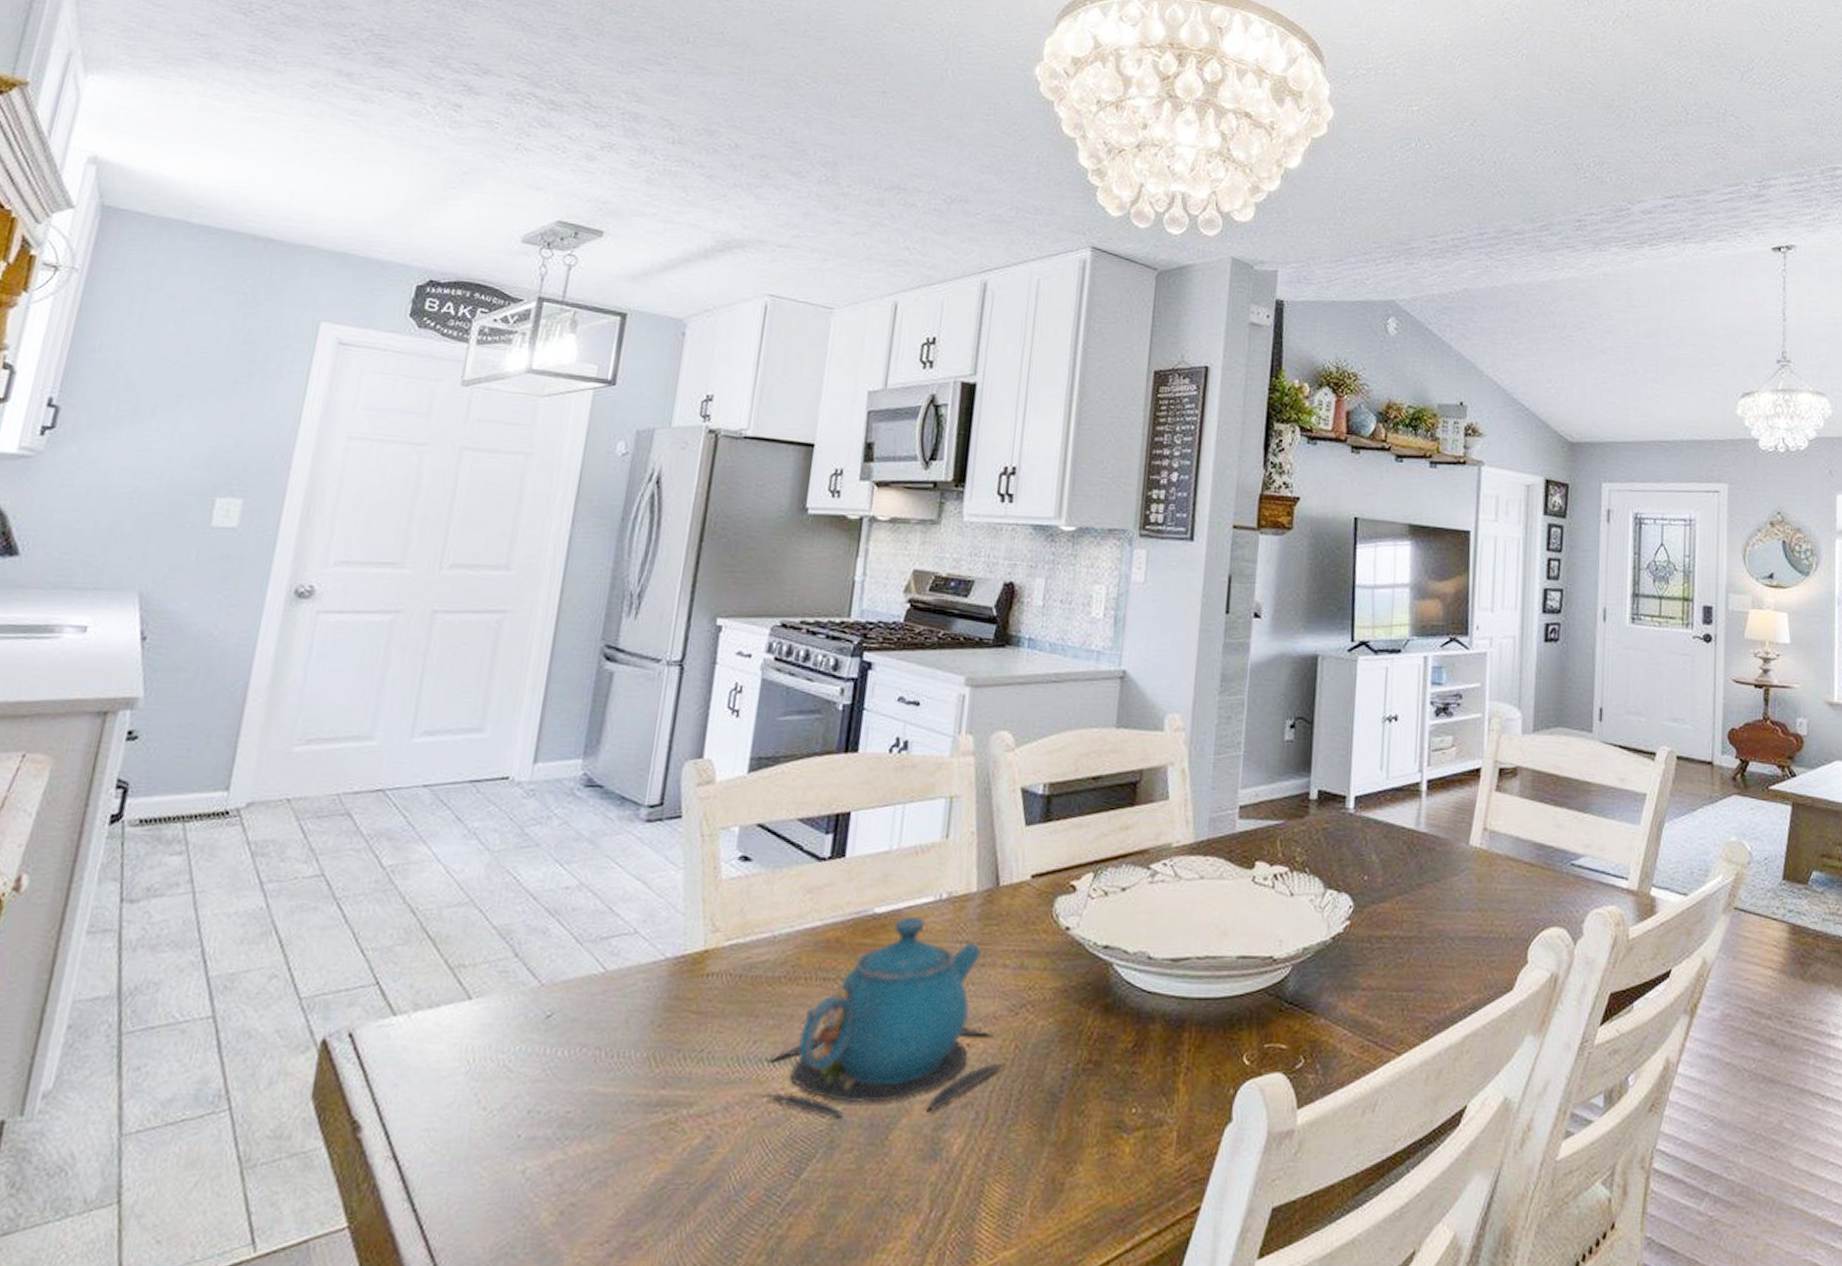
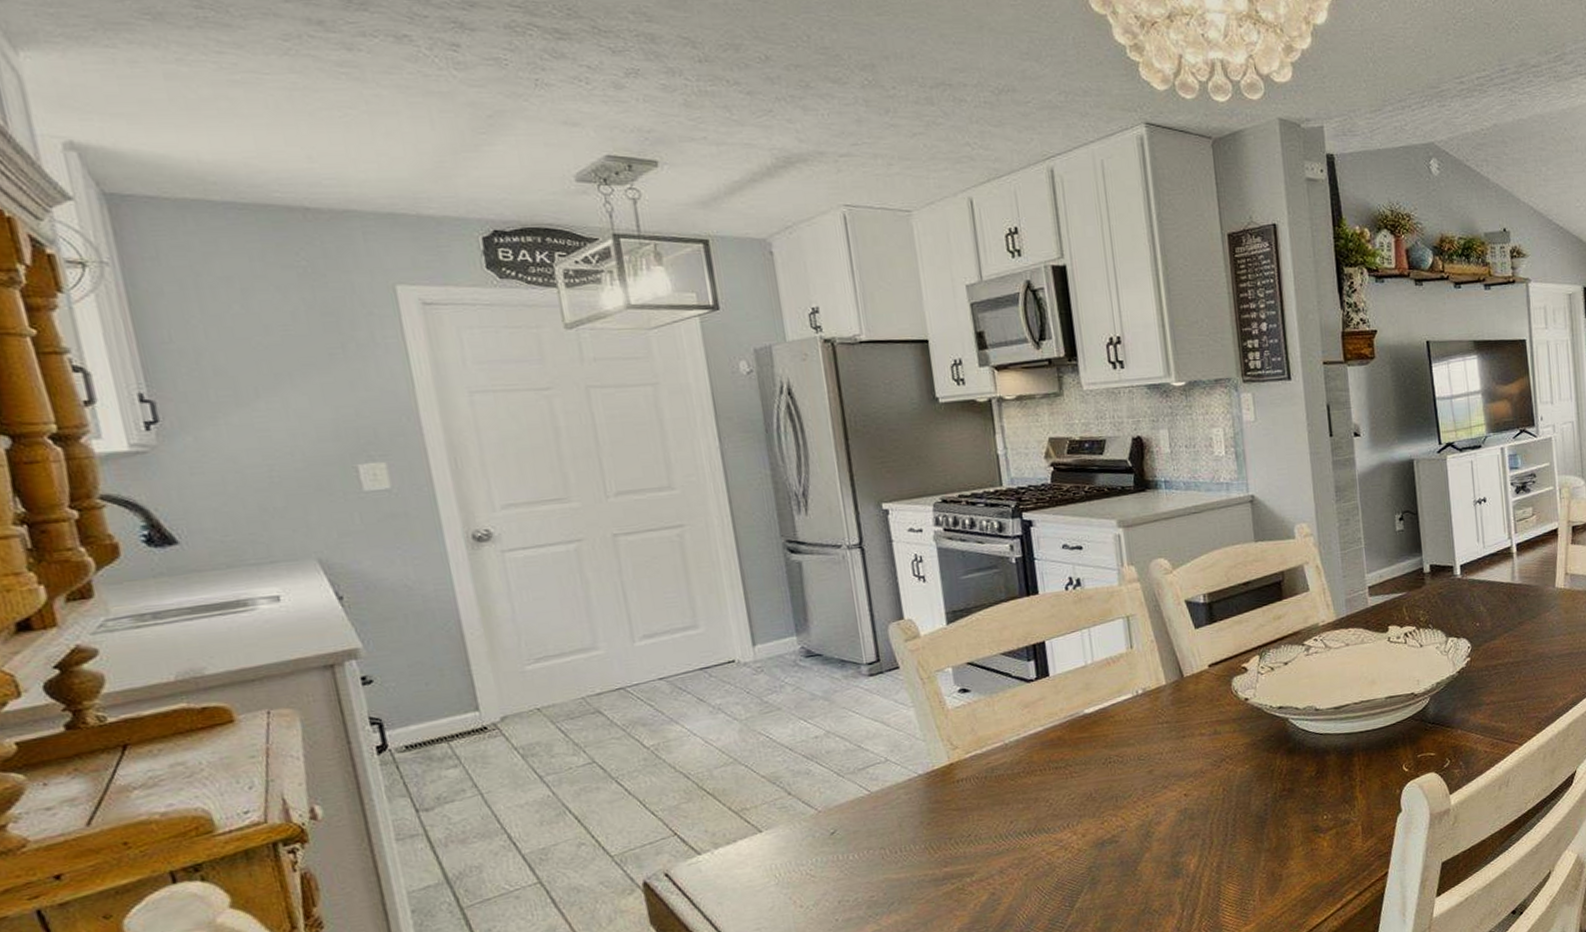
teapot: present [760,917,1006,1121] -> none [1026,711,1219,864]

